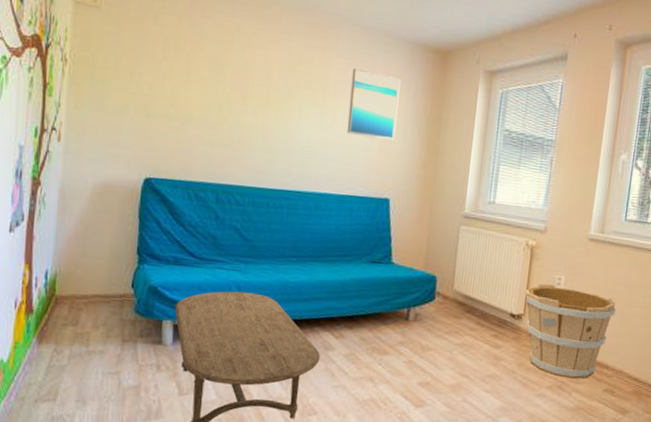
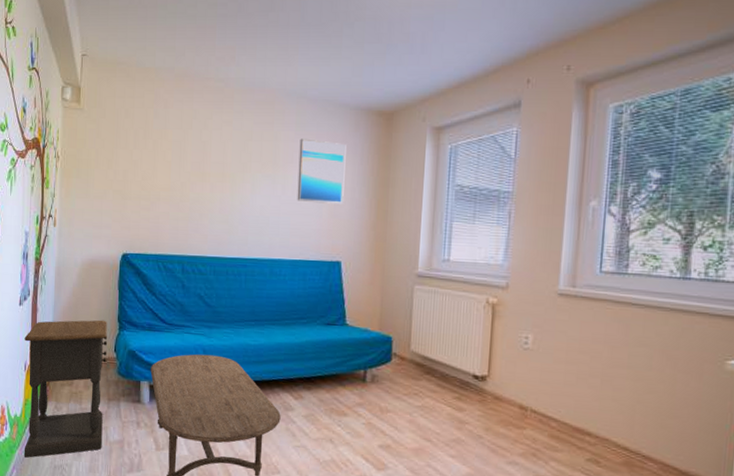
nightstand: none [11,251,124,409] -> present [24,320,108,458]
wooden bucket: present [525,284,617,379] -> none [489,343,597,447]

